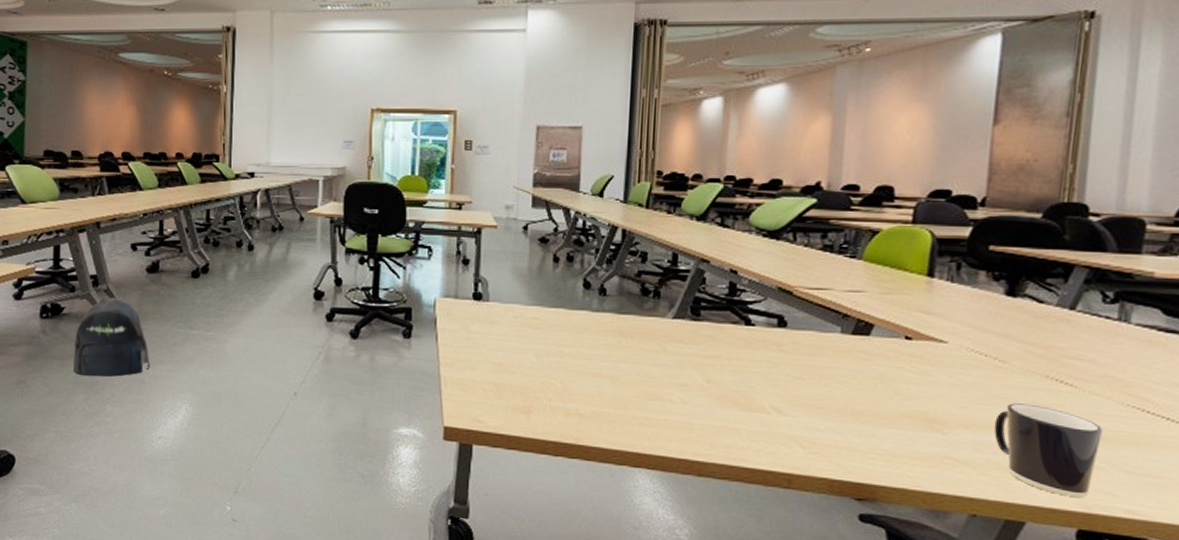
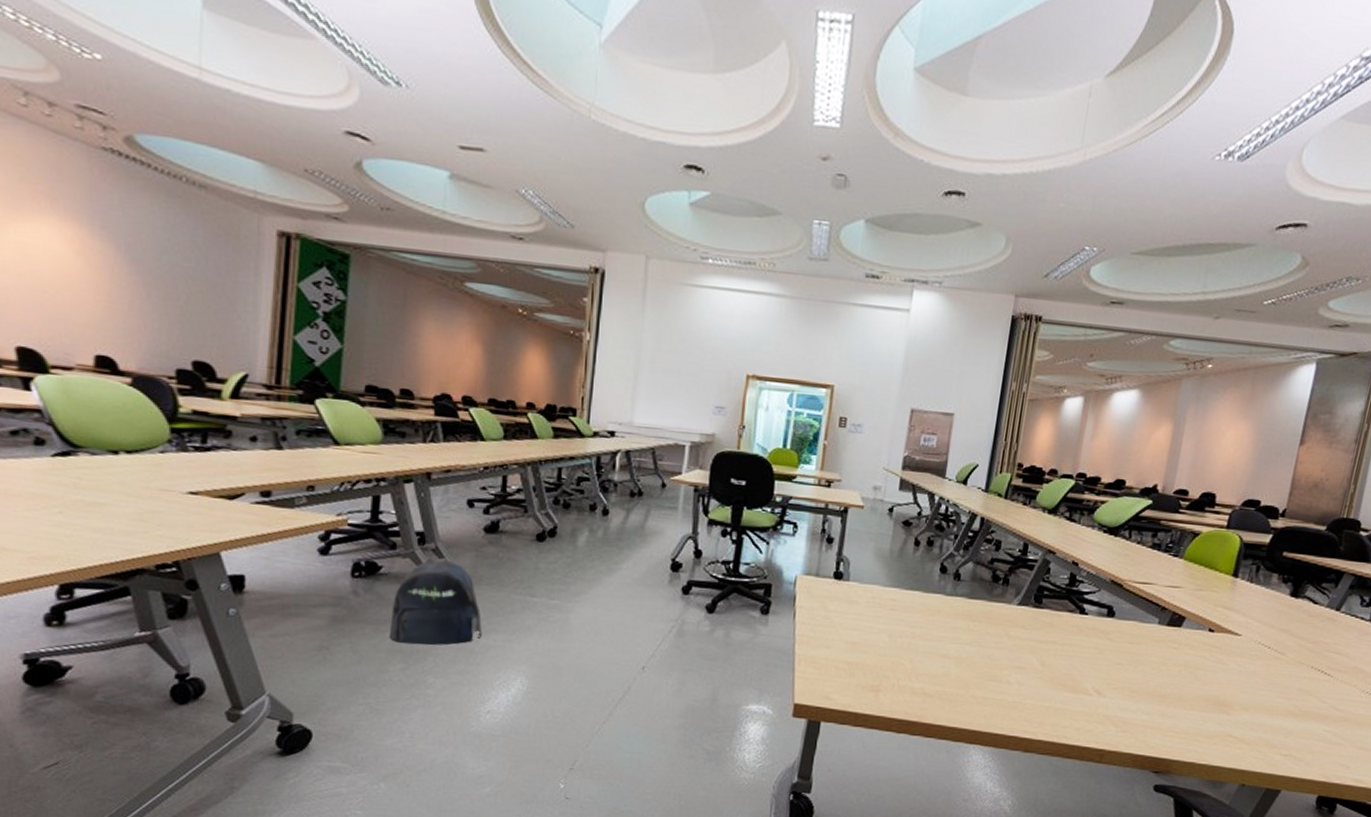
mug: present [993,403,1103,498] -> none [1267,689,1347,770]

